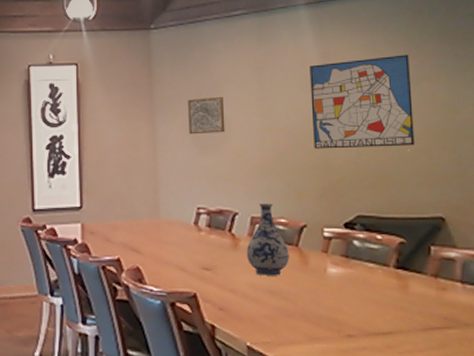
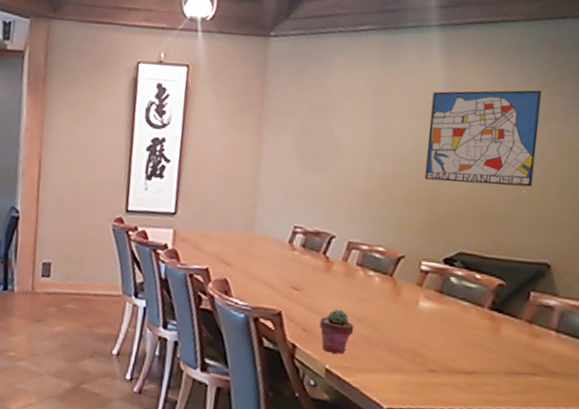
wall art: present [188,96,225,135] -> none [295,114,337,153]
potted succulent: none [235,285,269,330] -> present [319,309,355,354]
vase: present [246,203,289,276] -> none [337,229,383,304]

